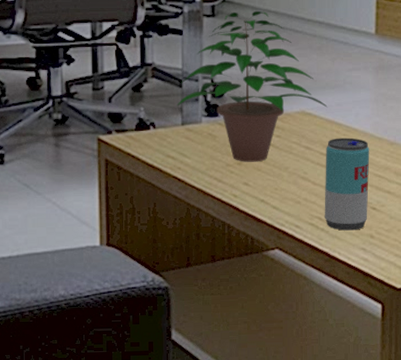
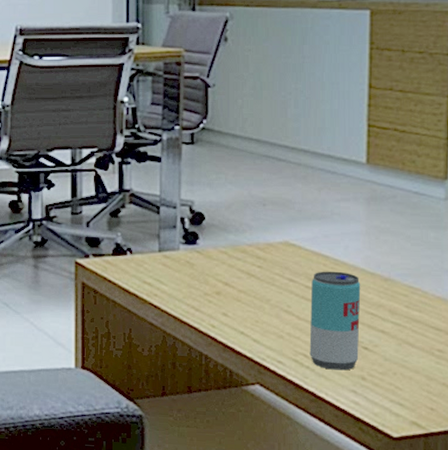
potted plant: present [177,10,327,162] -> none [154,138,313,292]

